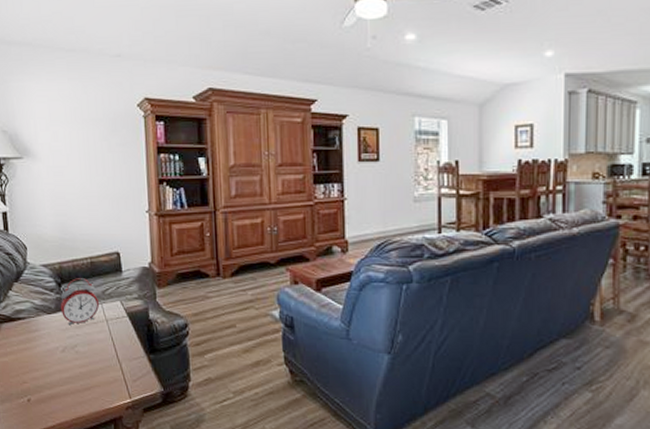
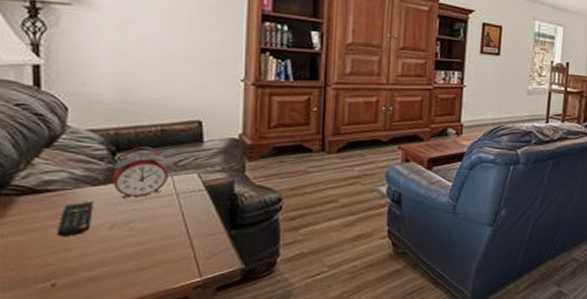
remote control: none [27,328,50,358] -> present [56,201,93,236]

